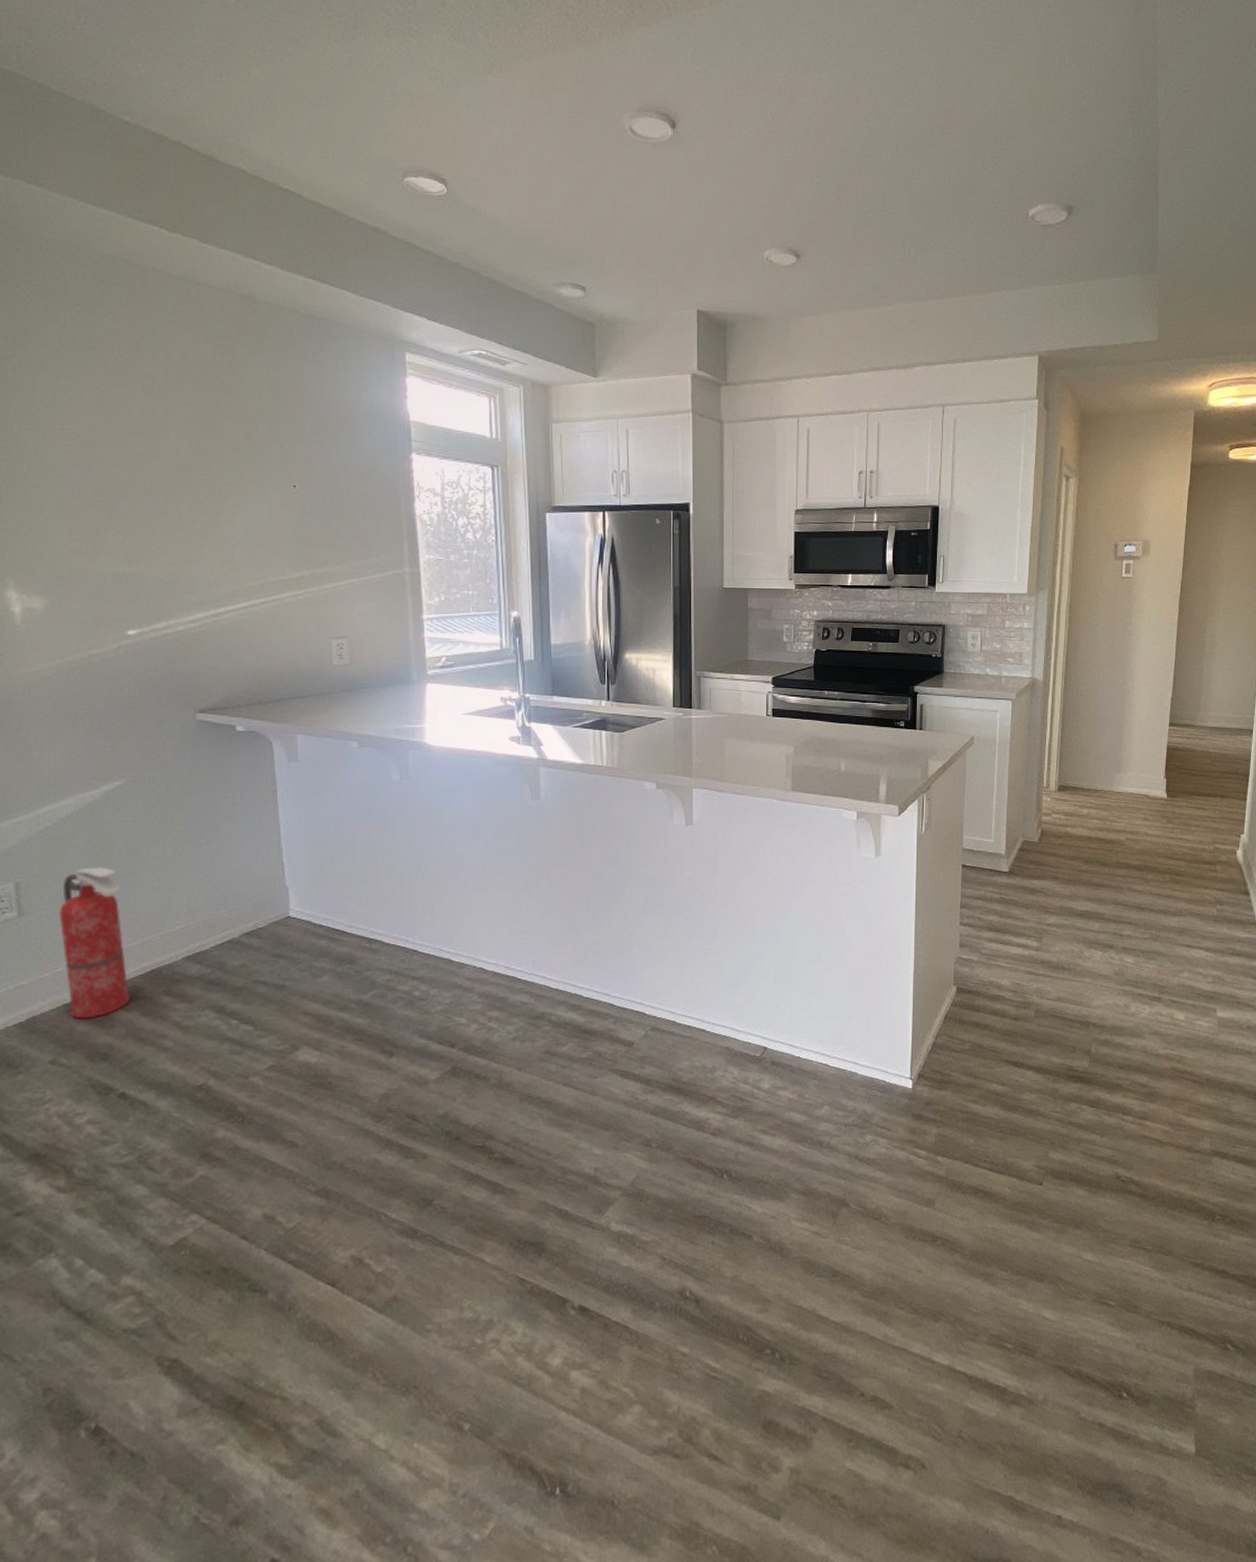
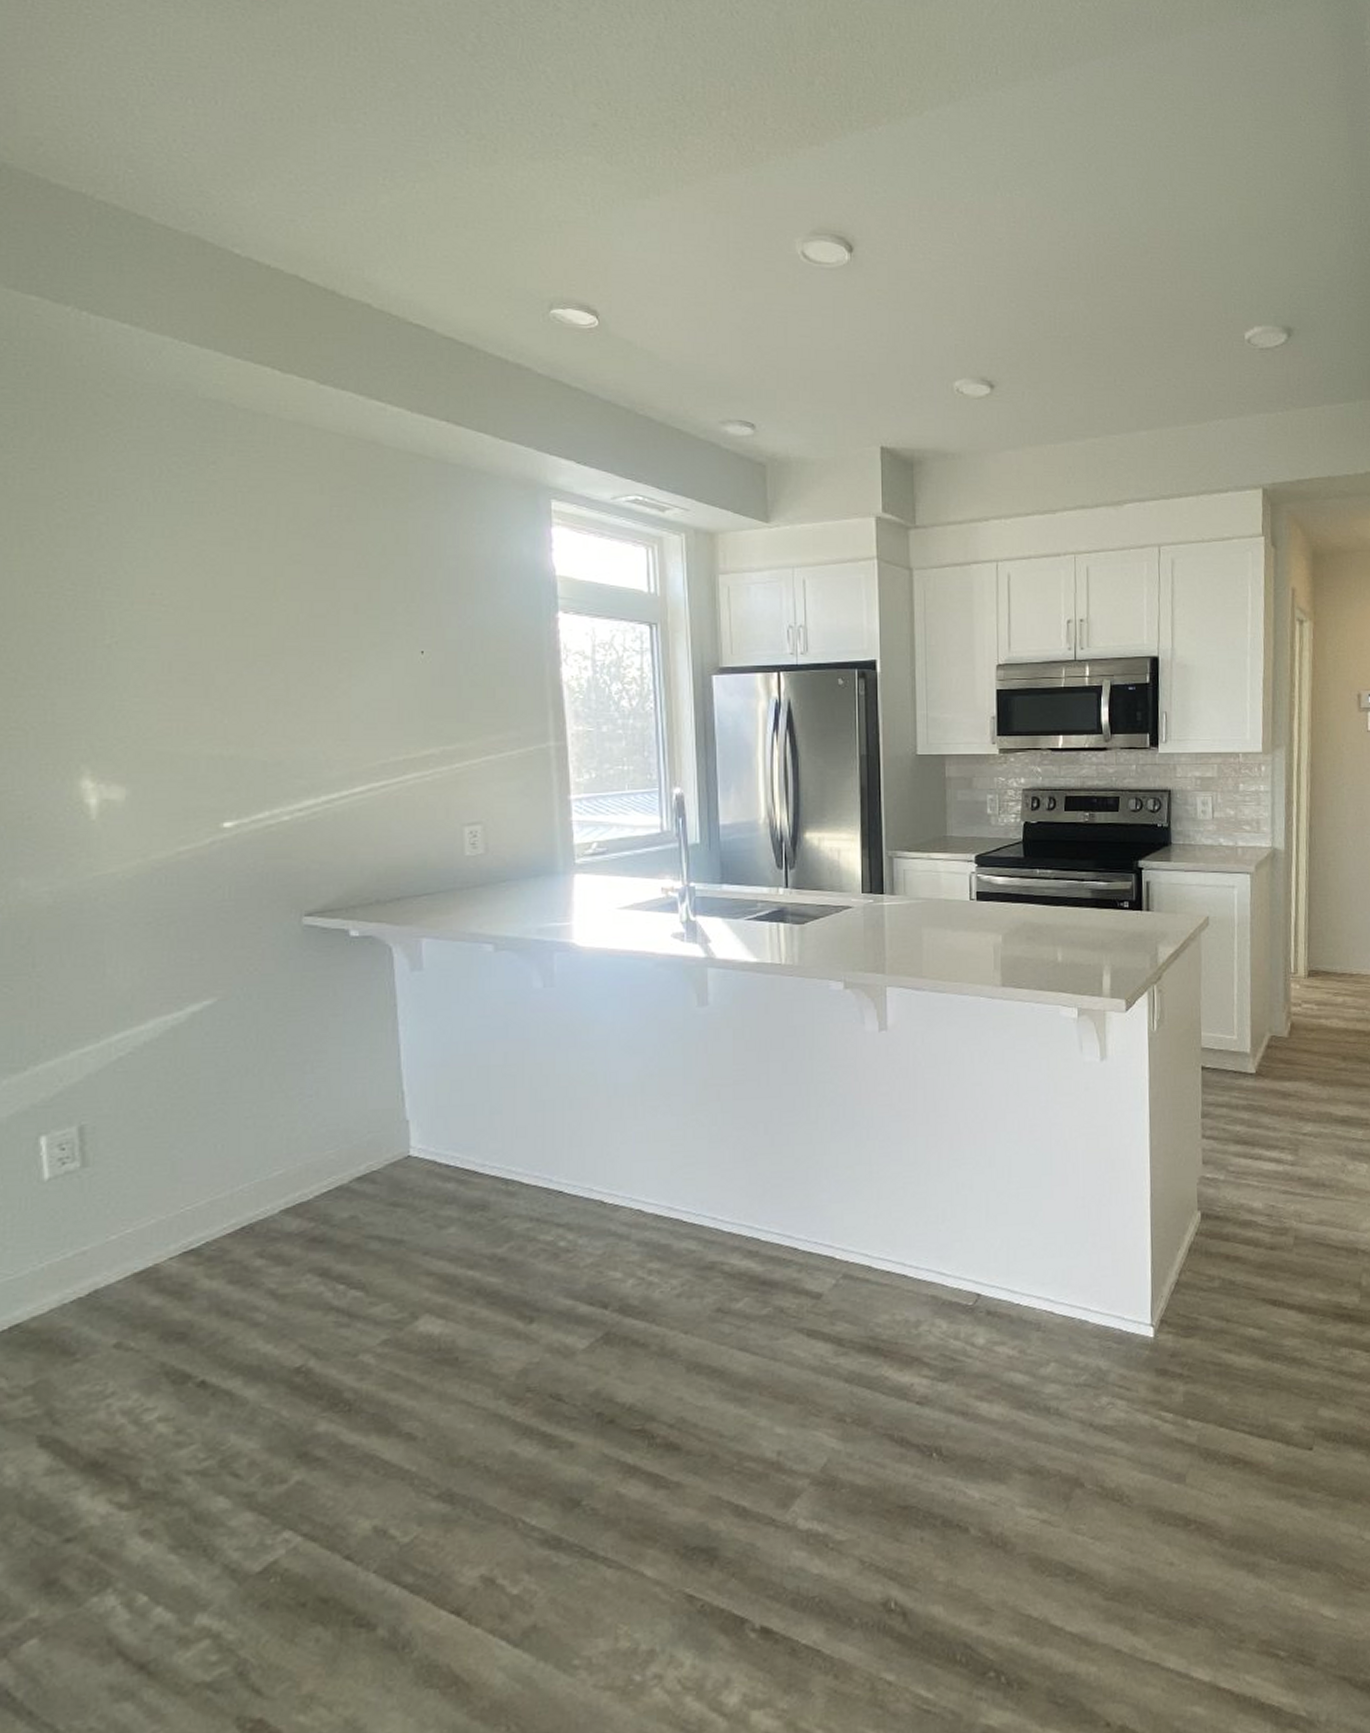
fire extinguisher: present [59,867,130,1019] -> none [131,1103,215,1291]

